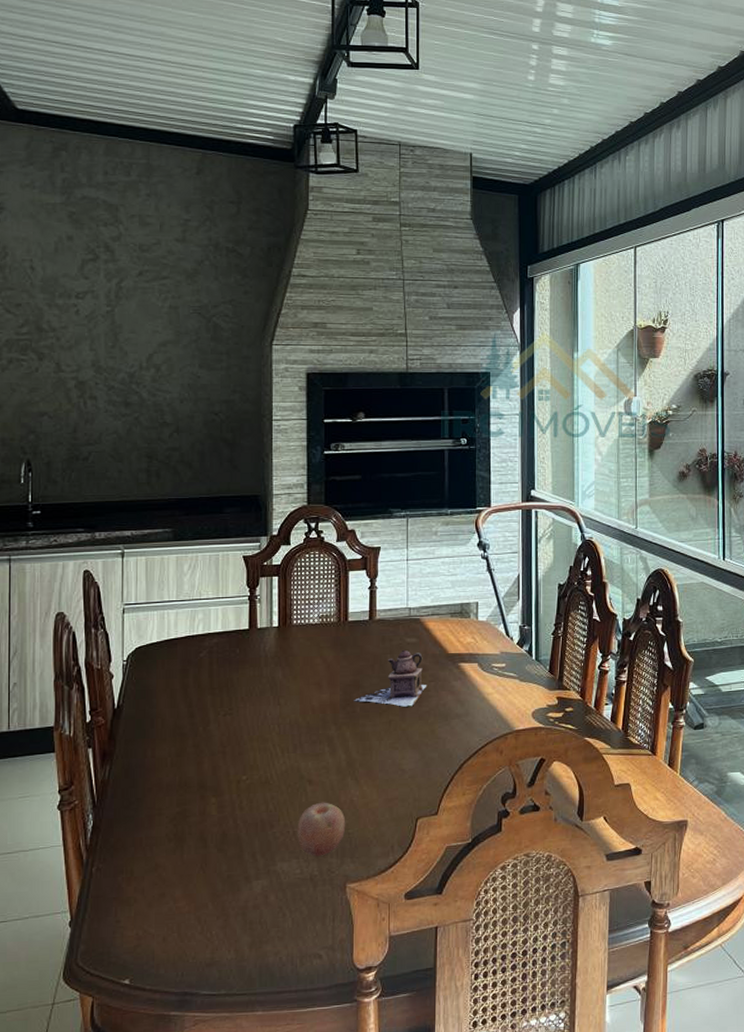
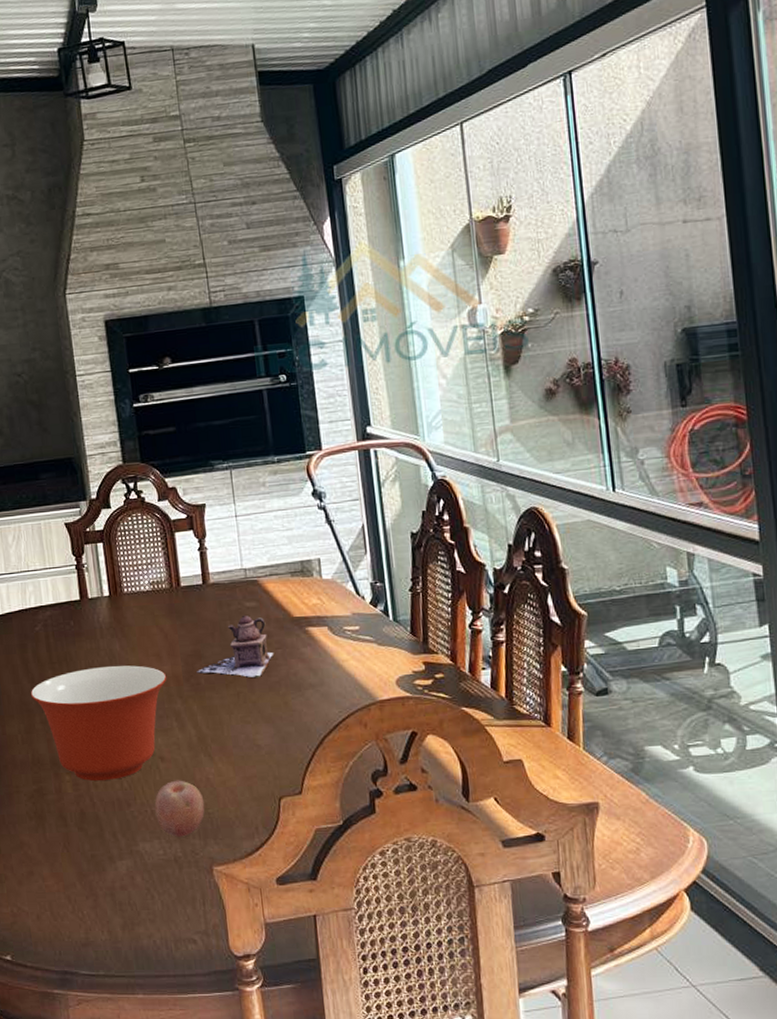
mixing bowl: none [186,693,325,804] -> present [30,665,167,782]

